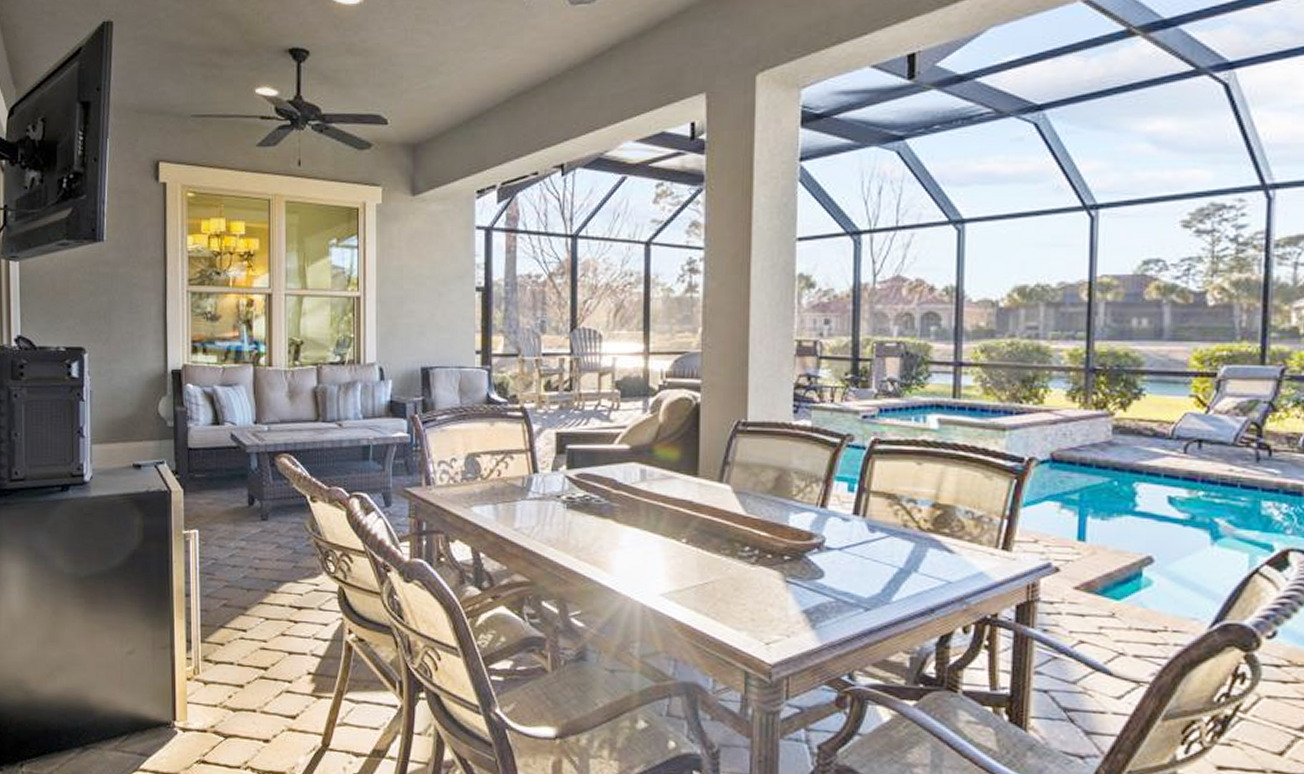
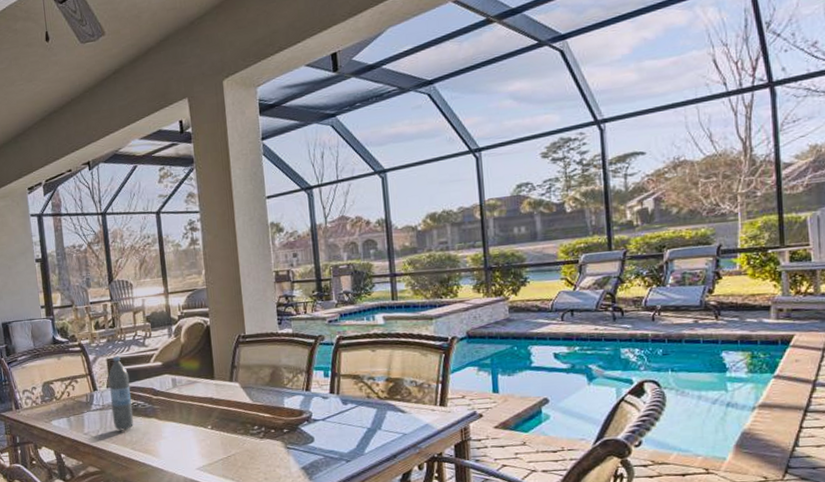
water bottle: none [554,429,584,532] -> present [108,356,134,431]

